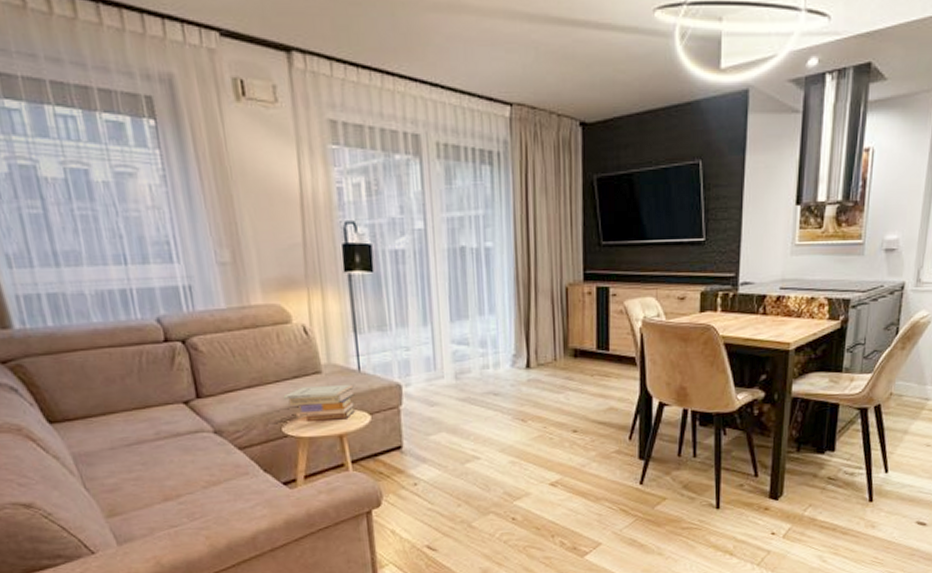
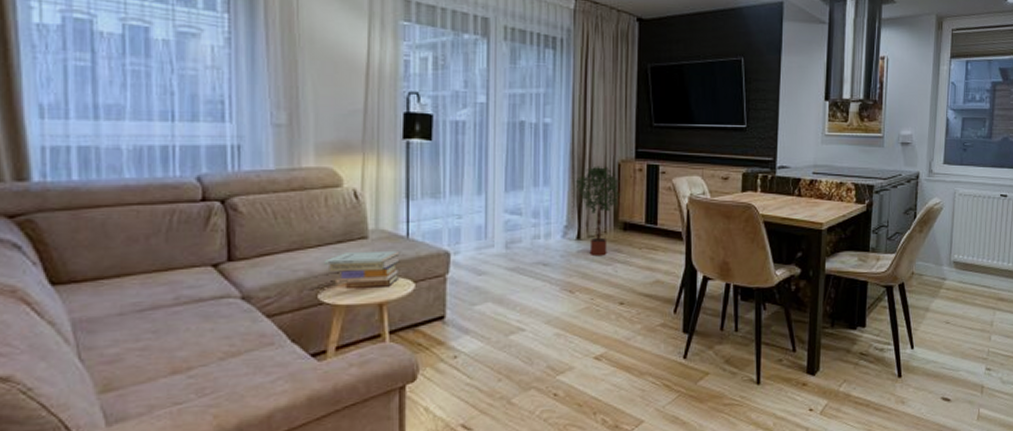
potted tree: none [521,290,570,385] -> present [575,166,621,257]

